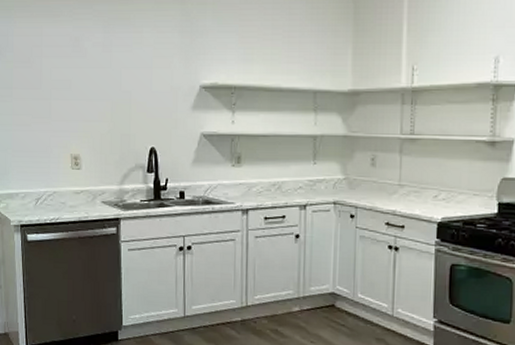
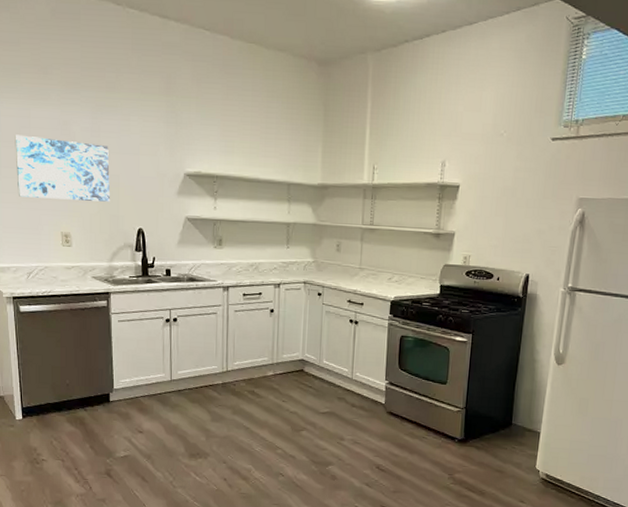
wall art: none [26,54,122,120] -> present [15,134,111,202]

